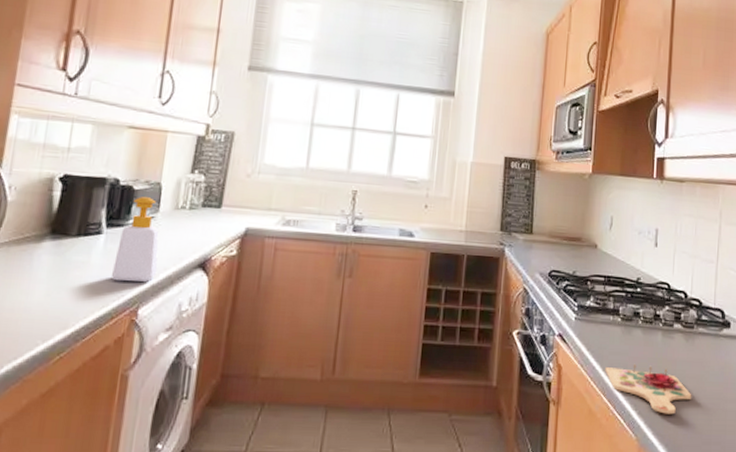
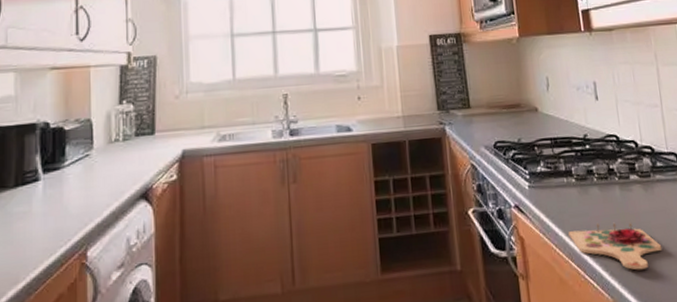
soap bottle: present [112,197,159,283] -> none [56,135,100,226]

